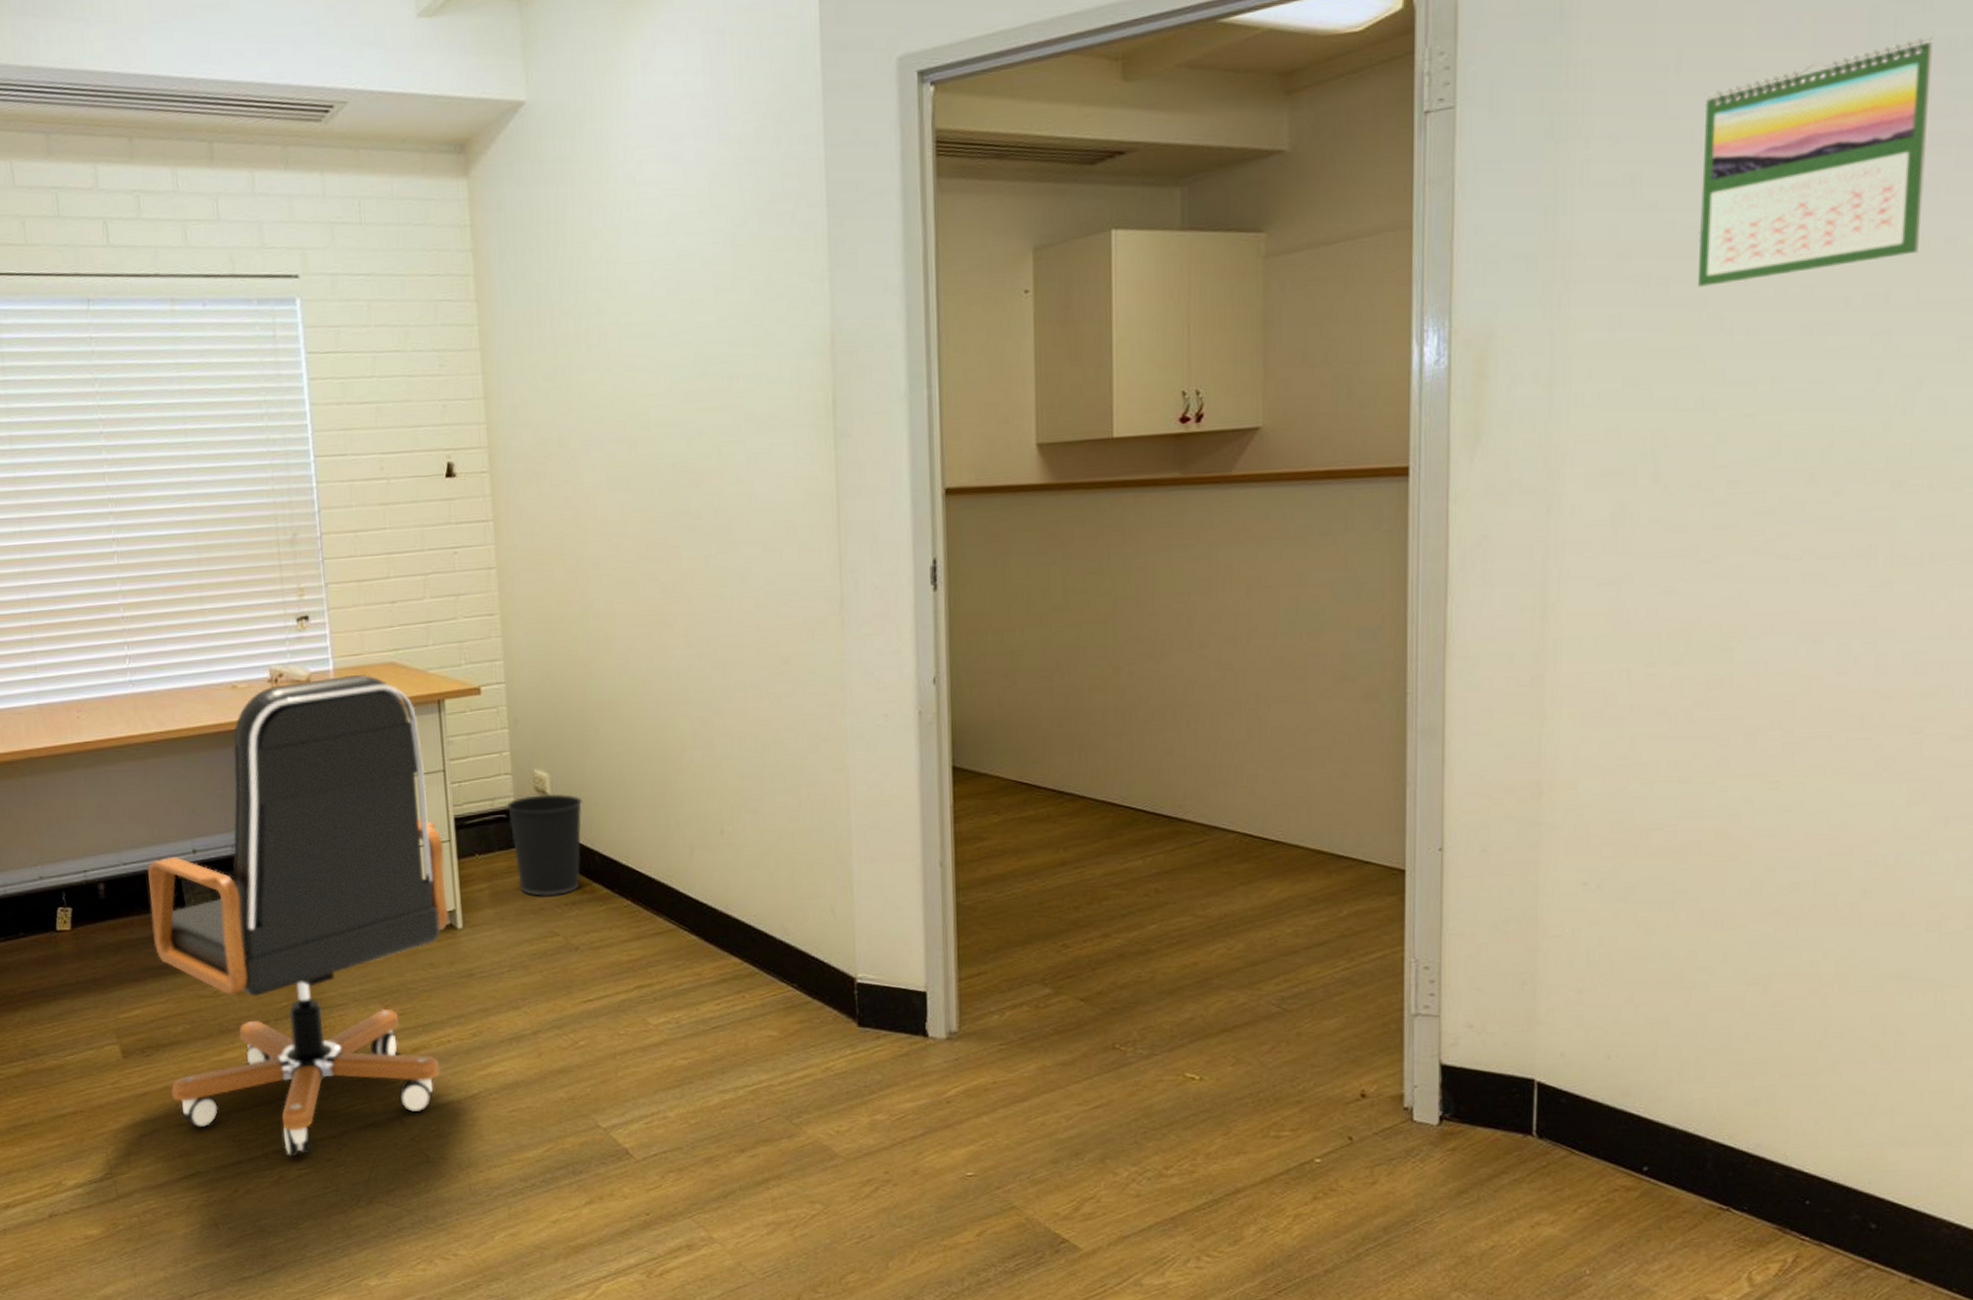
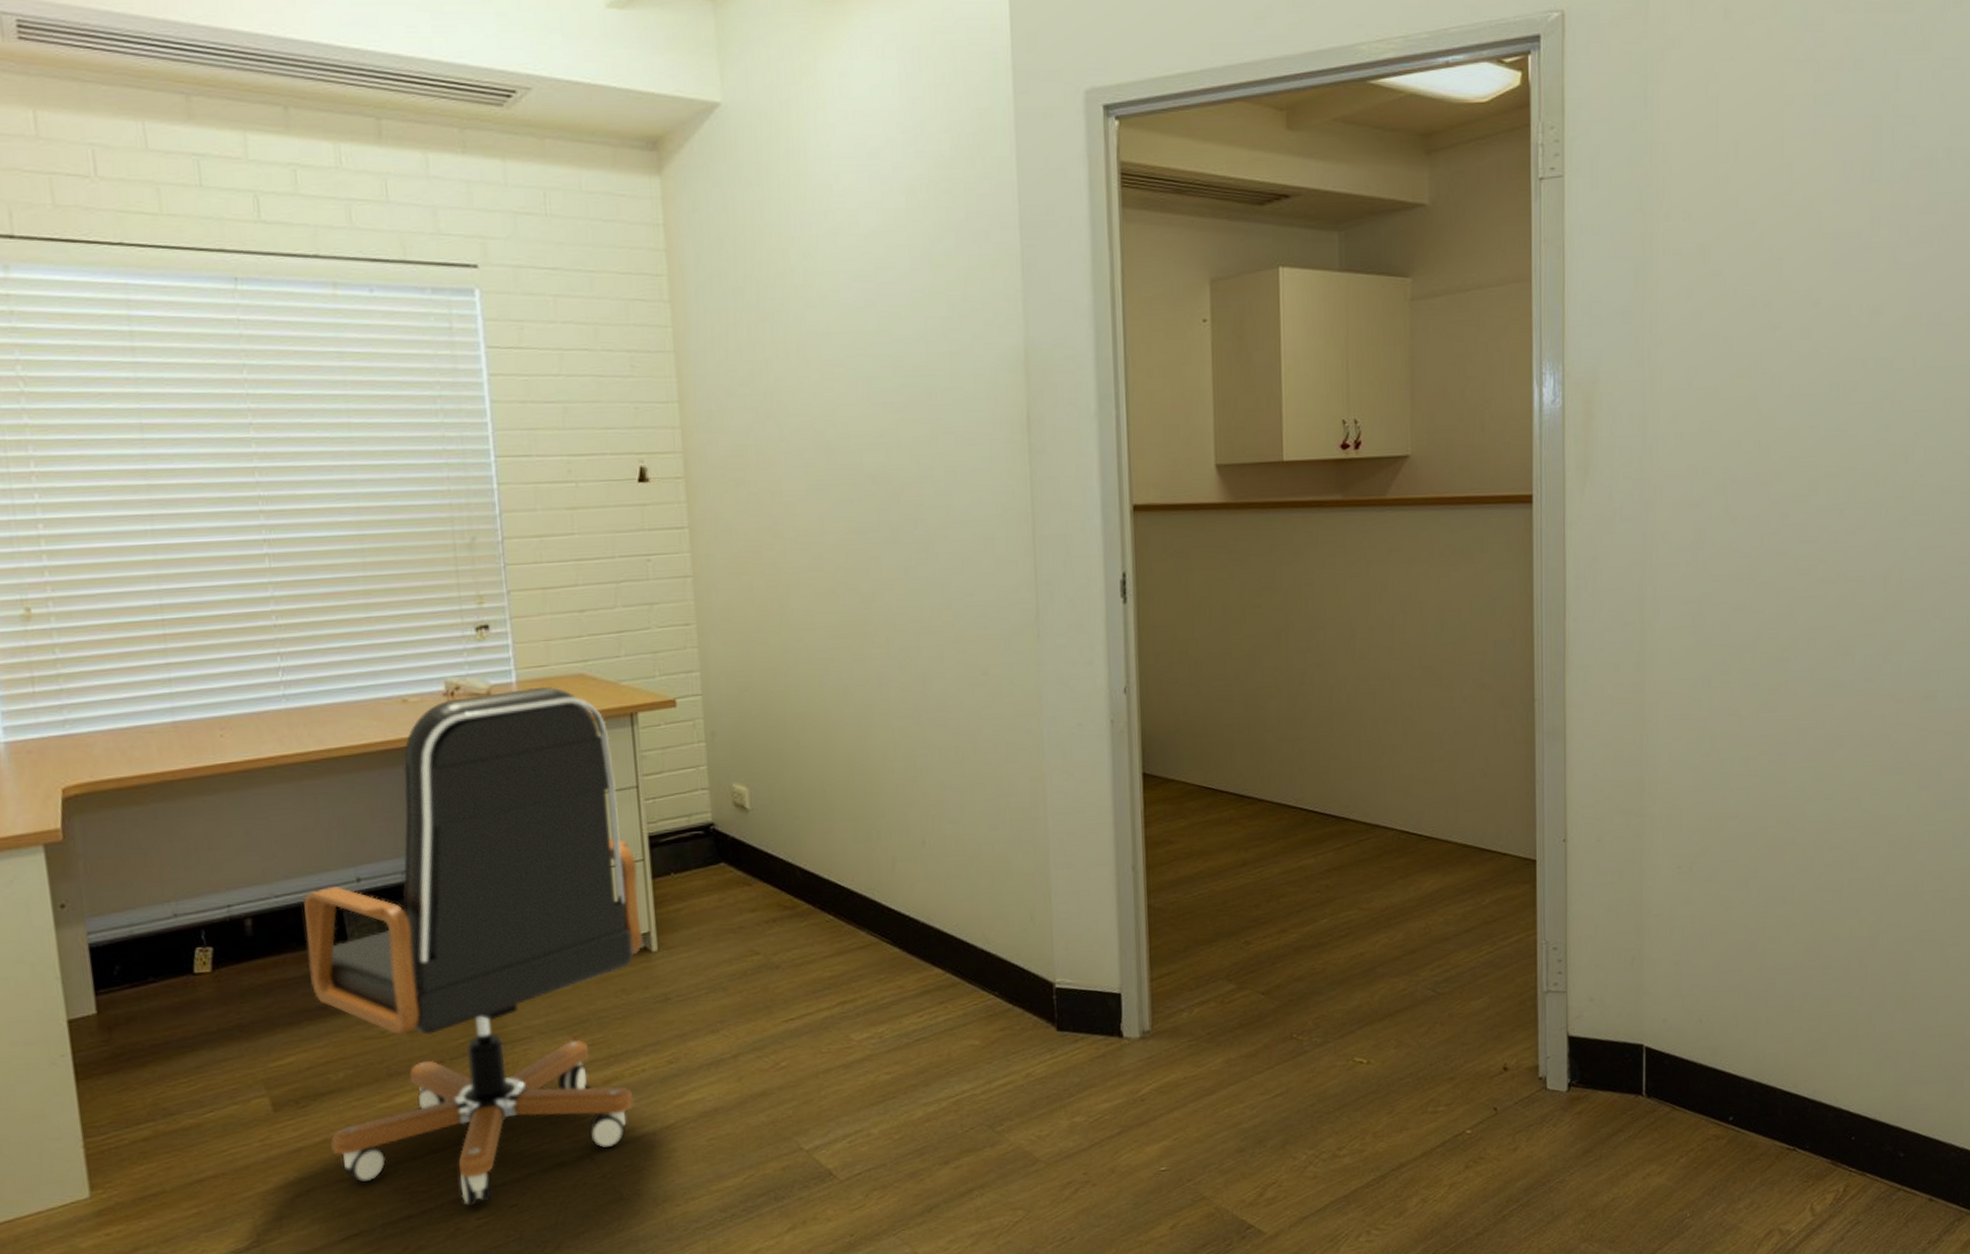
wastebasket: present [506,793,583,897] -> none [703,808,783,915]
calendar: present [1698,37,1933,287] -> none [1753,147,1919,346]

